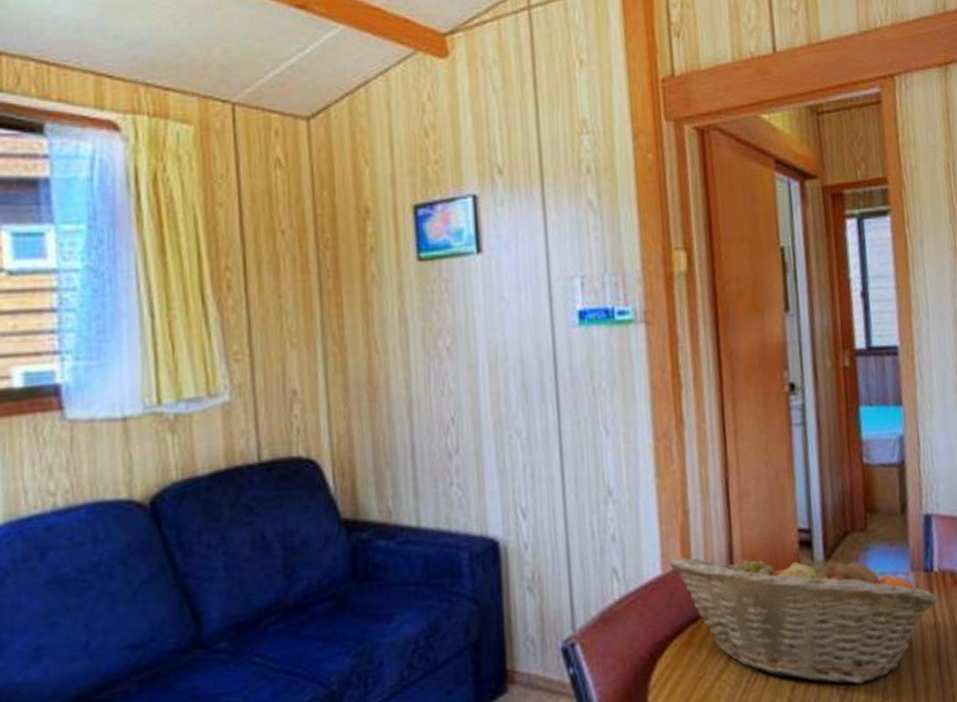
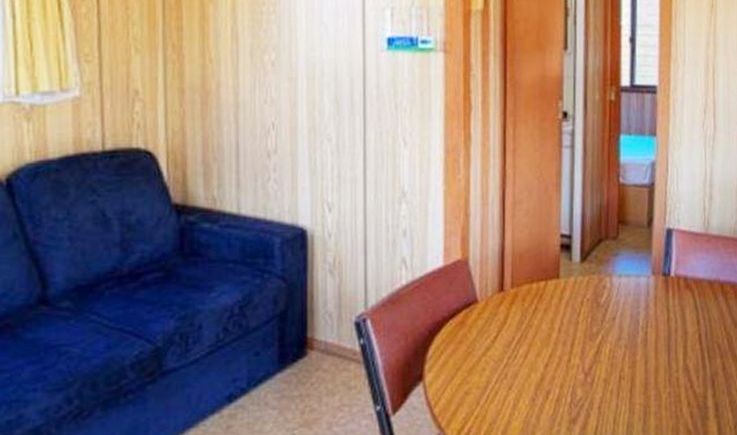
fruit basket: present [669,548,939,684] -> none [450,250,673,365]

